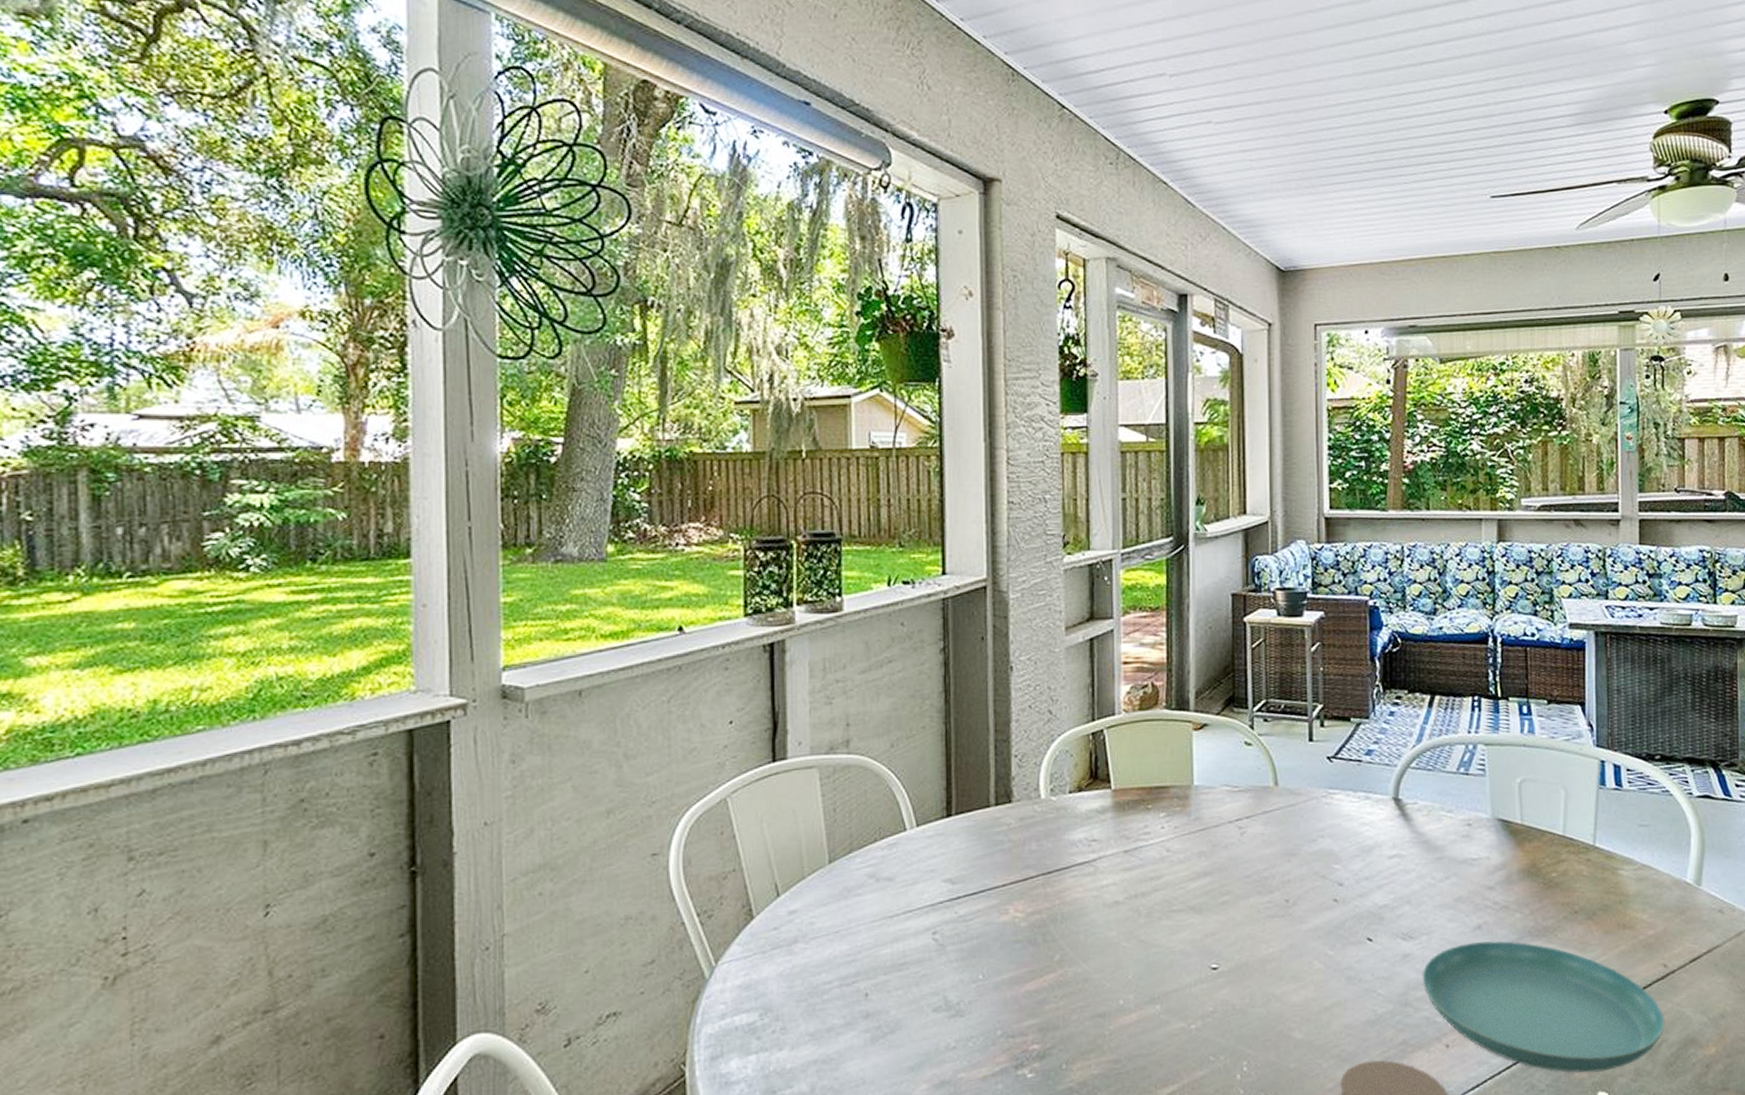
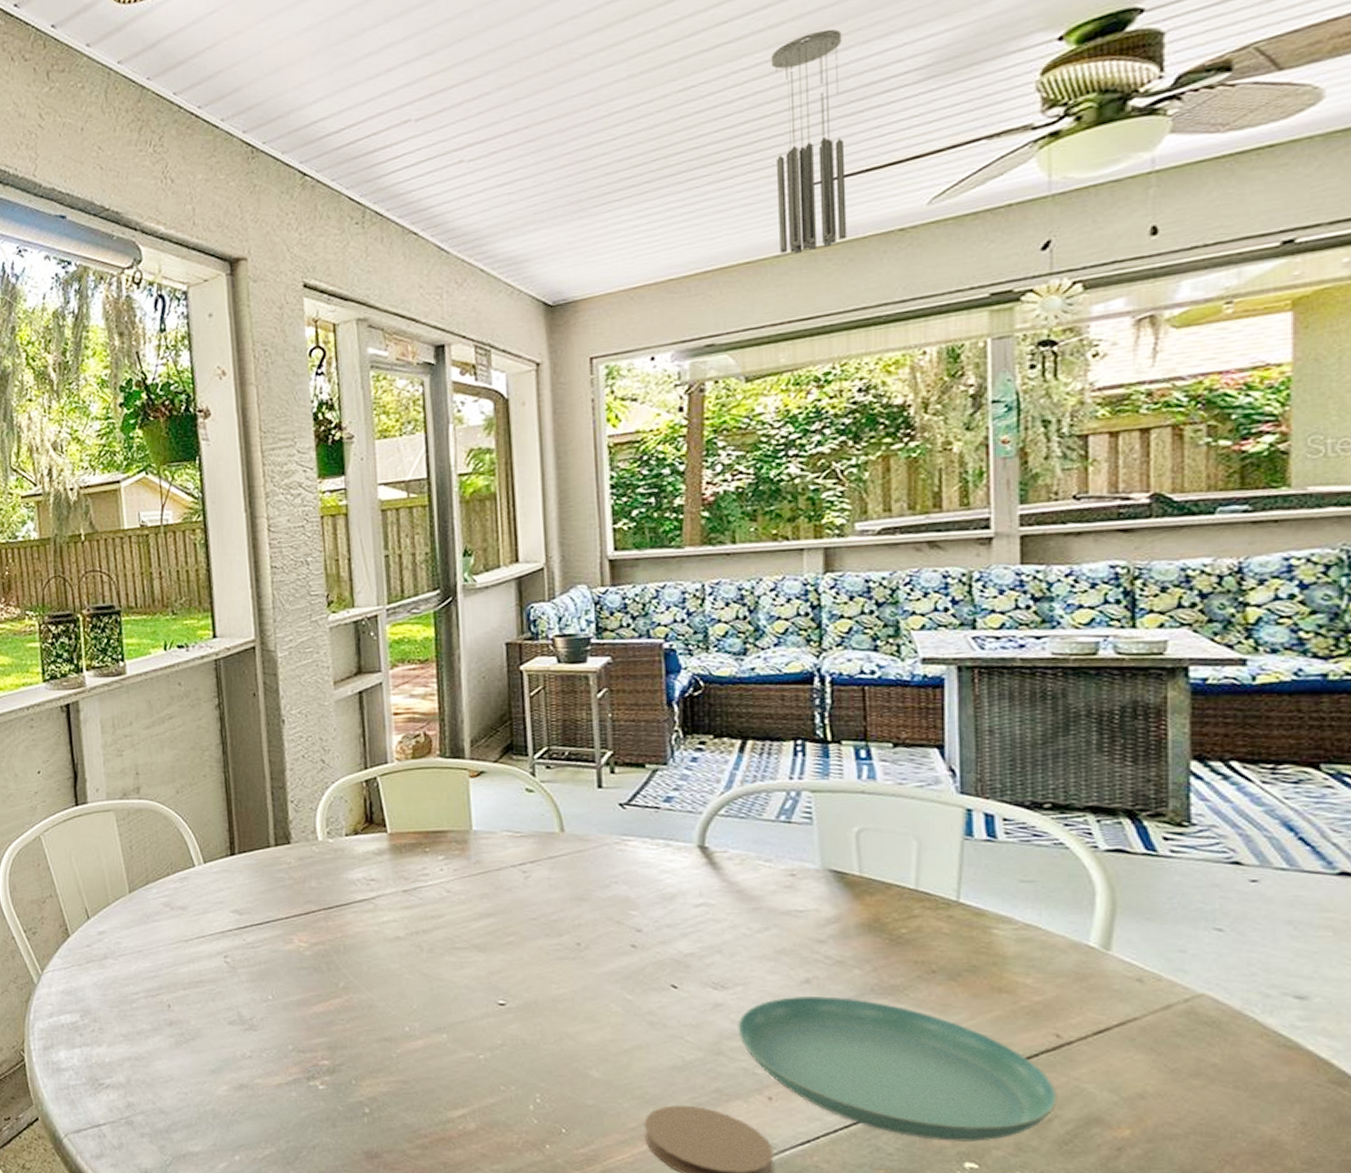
wind chime: none [1464,67,1519,256] -> present [770,29,847,255]

